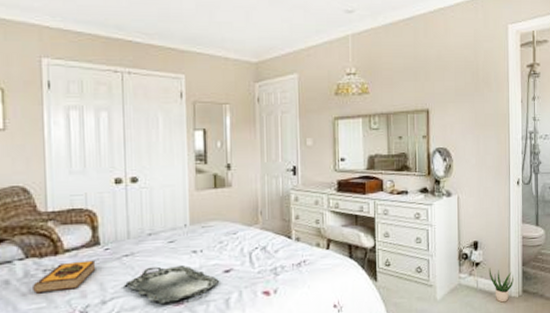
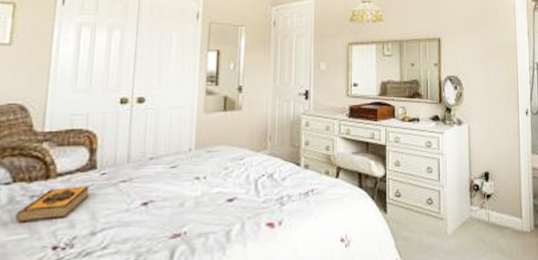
serving tray: present [127,266,220,305] -> none [121,193,222,237]
potted plant: present [488,268,513,303] -> none [500,200,525,238]

